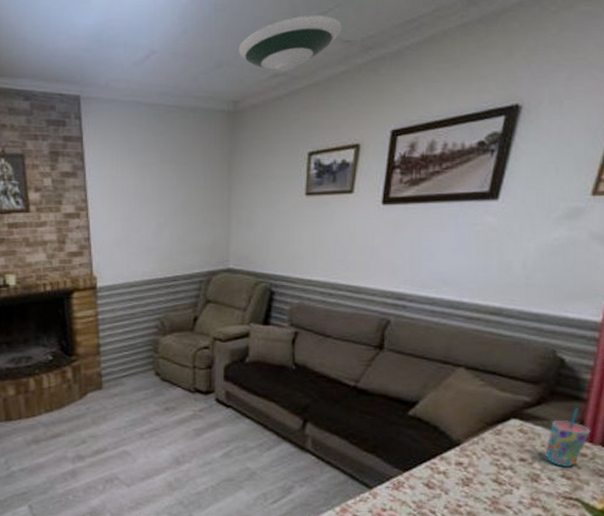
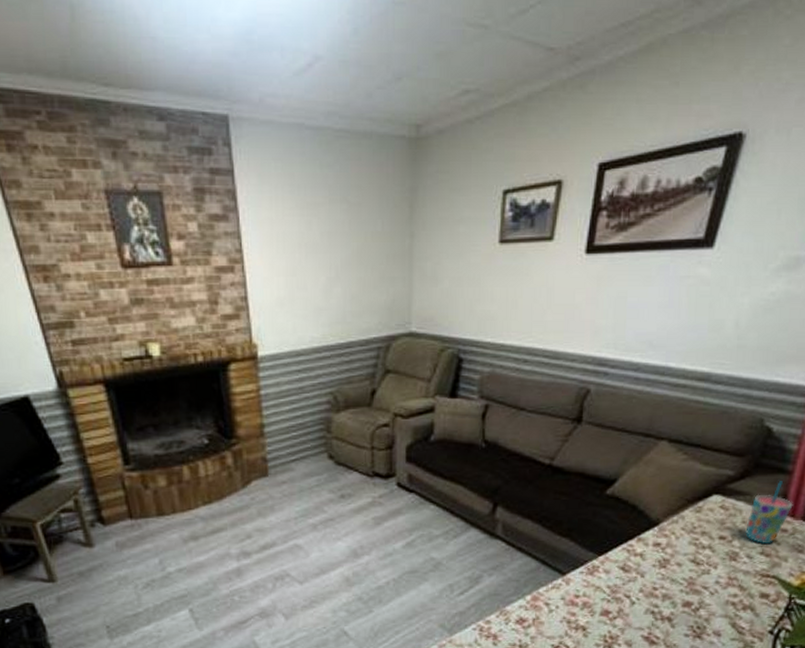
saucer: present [238,15,342,72] -> none [421,13,546,88]

